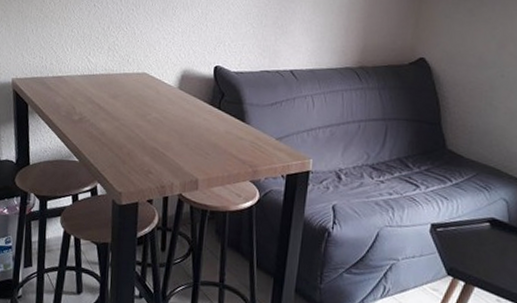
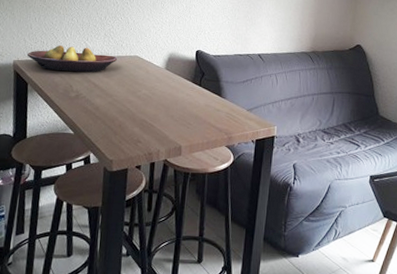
fruit bowl: none [25,61,124,93] -> present [26,45,118,73]

